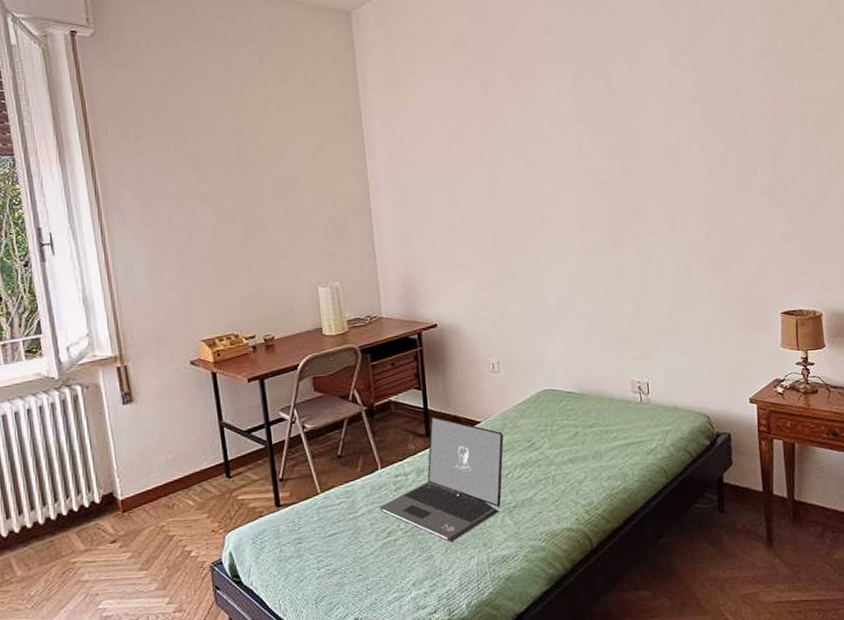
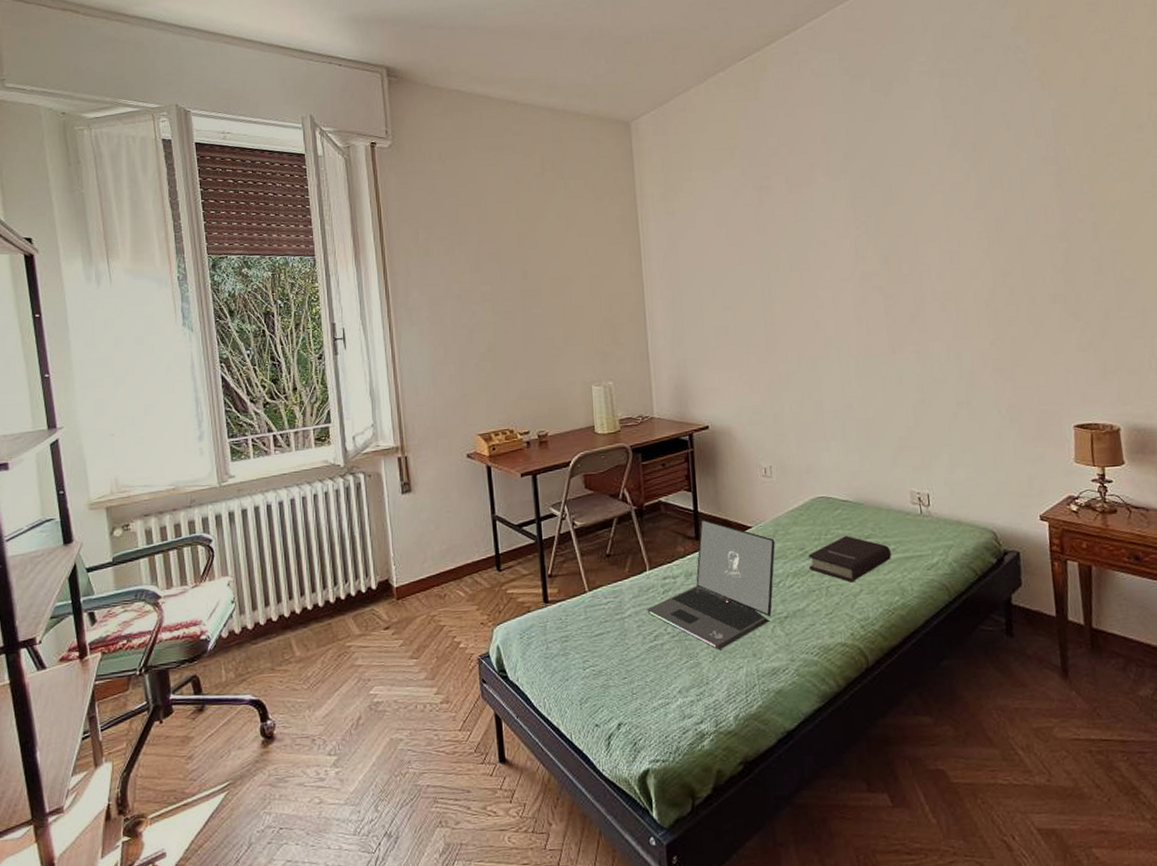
book: none [535,426,613,471] -> present [808,536,891,583]

